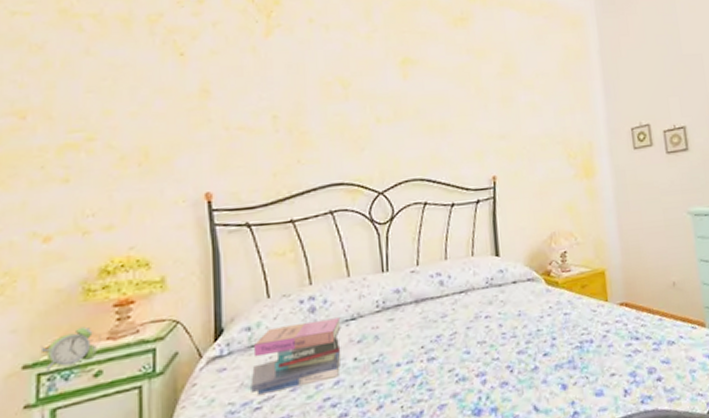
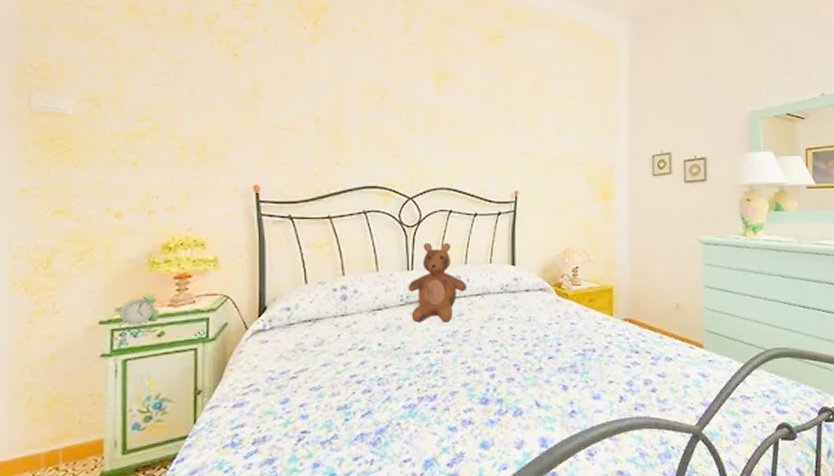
books: present [251,317,341,395] -> none [288,307,369,366]
teddy bear: none [383,237,450,330] -> present [408,242,468,322]

